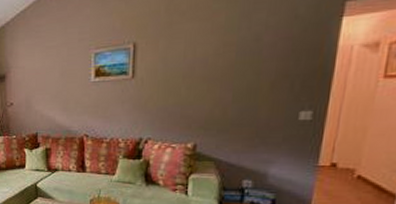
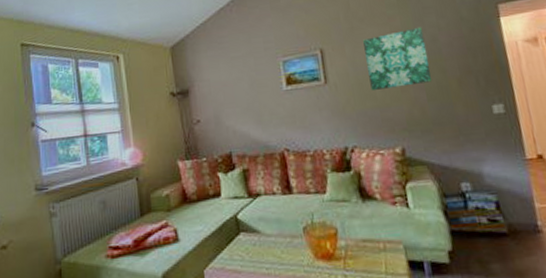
wall art: none [177,24,248,88] -> present [363,27,433,90]

